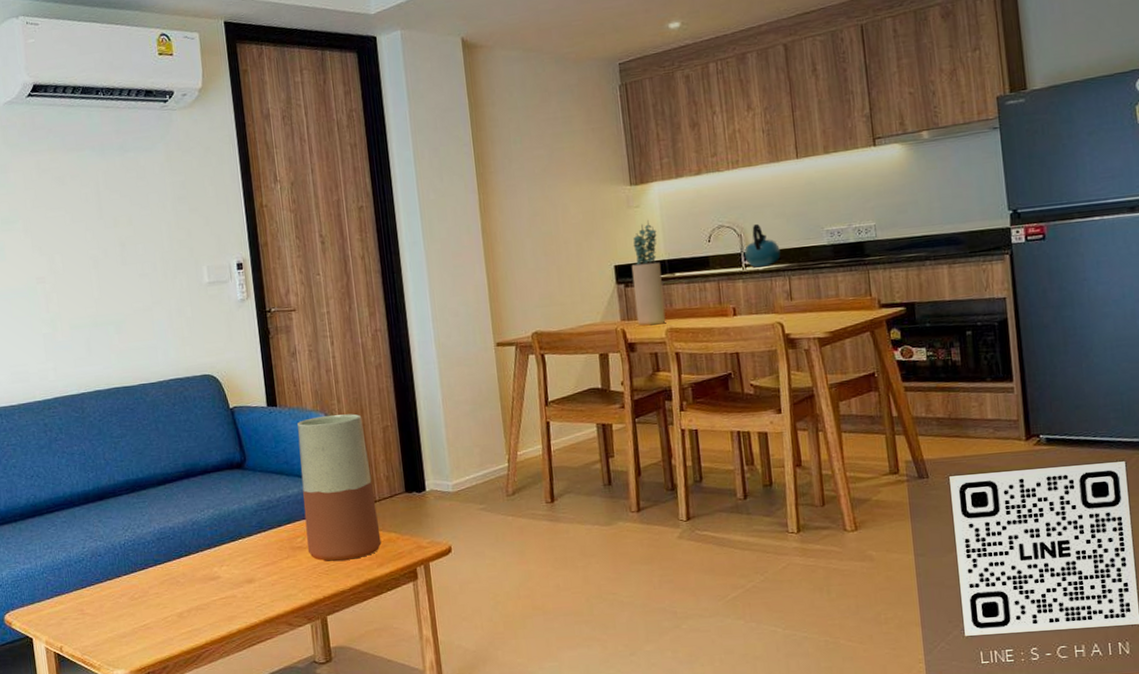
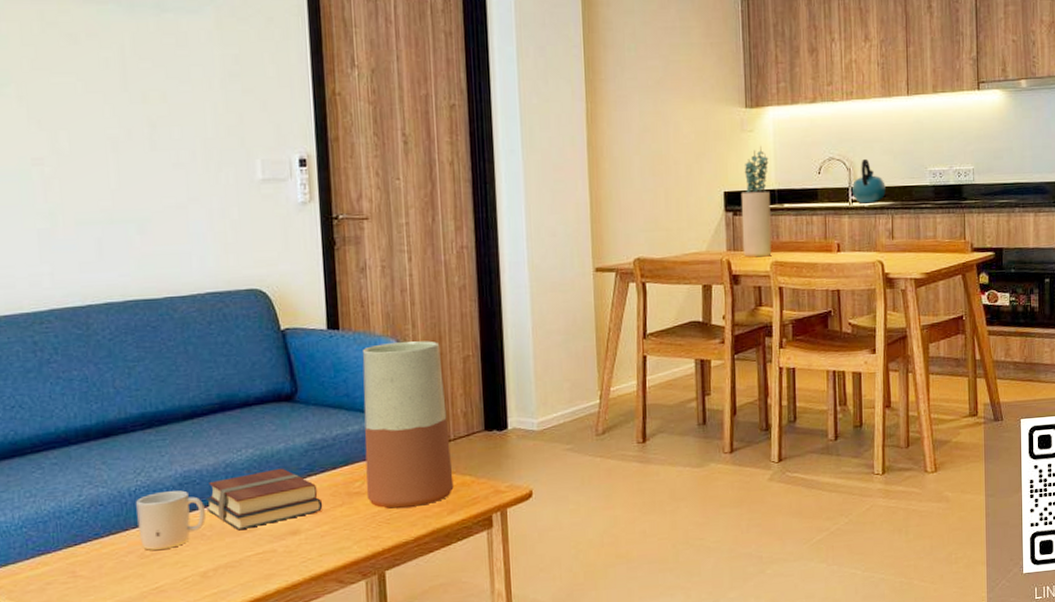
mug: none [125,544,180,594] -> present [136,490,207,550]
books: none [178,525,272,579] -> present [205,468,323,531]

